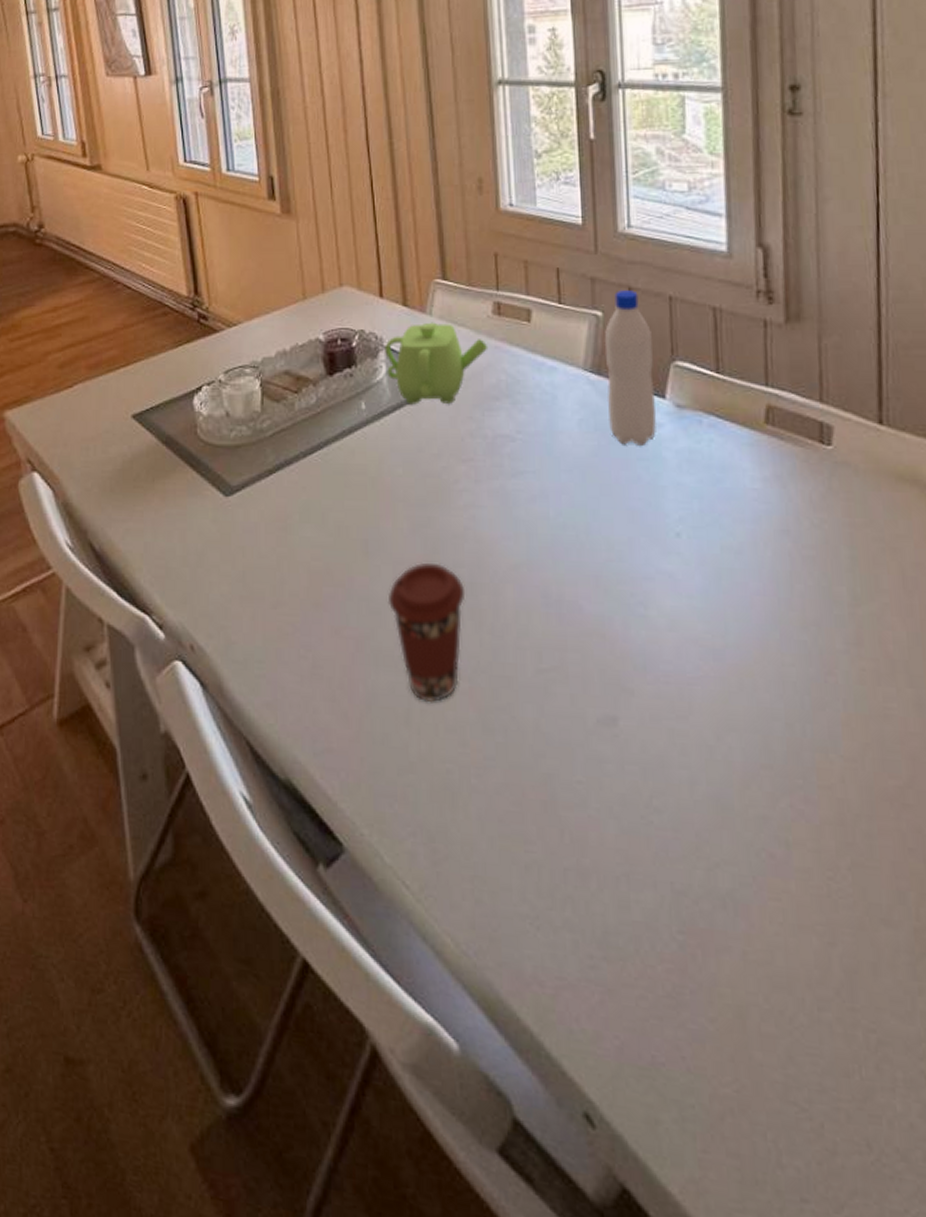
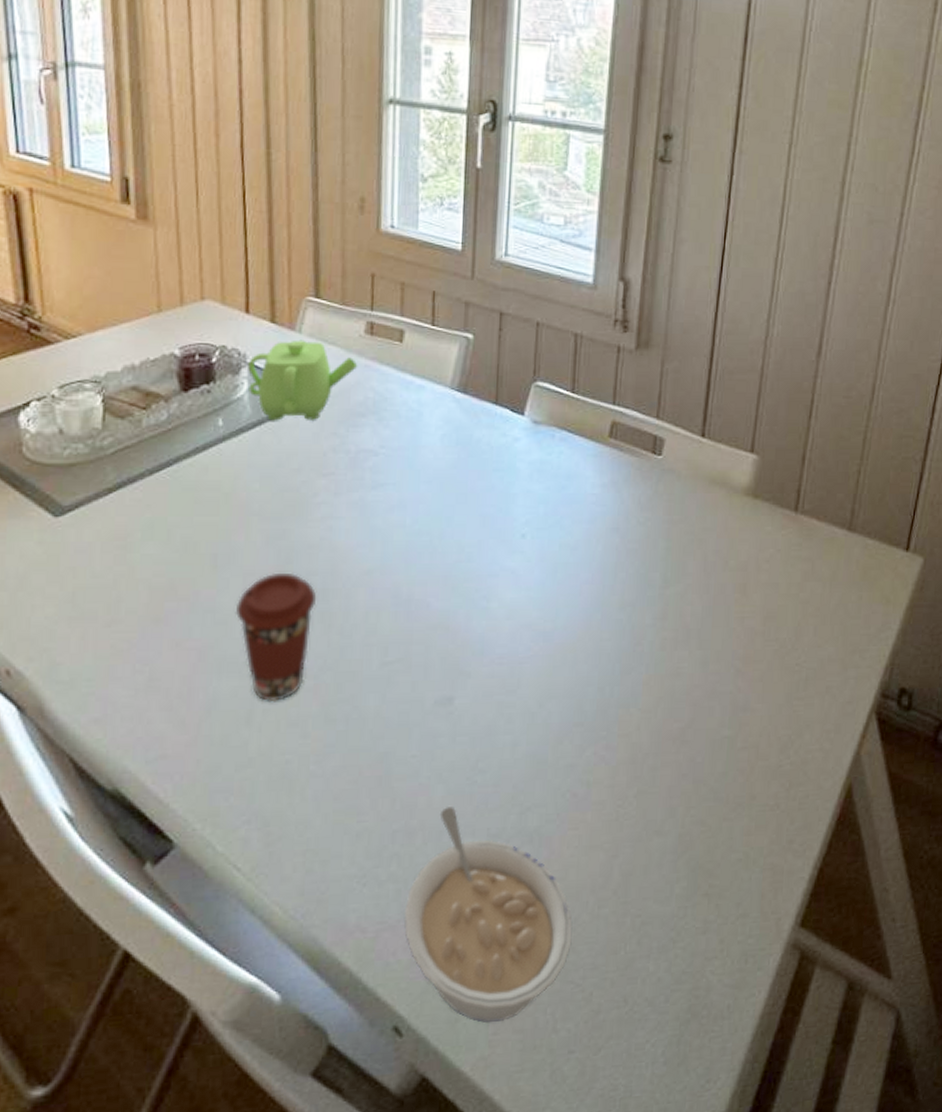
legume: none [585,848,789,1137] -> present [404,807,573,1024]
water bottle: present [604,290,656,446] -> none [470,315,517,458]

